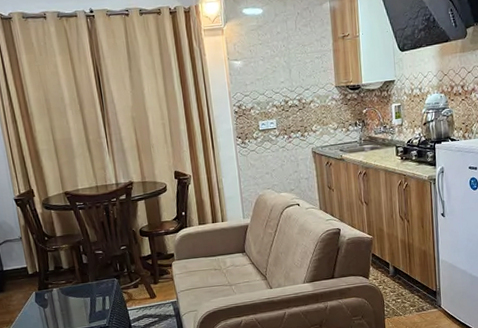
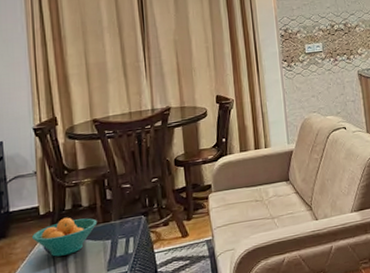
fruit bowl: none [24,277,77,309] -> present [31,217,98,257]

